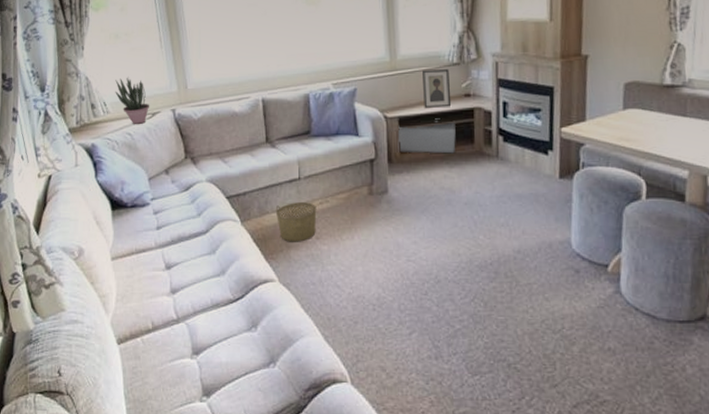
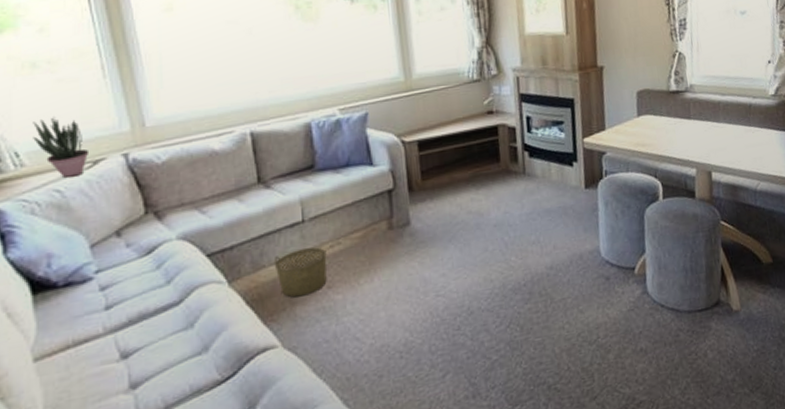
decorative box: present [398,118,456,154] -> none [418,138,481,179]
picture frame: present [422,69,452,108] -> none [441,86,474,129]

